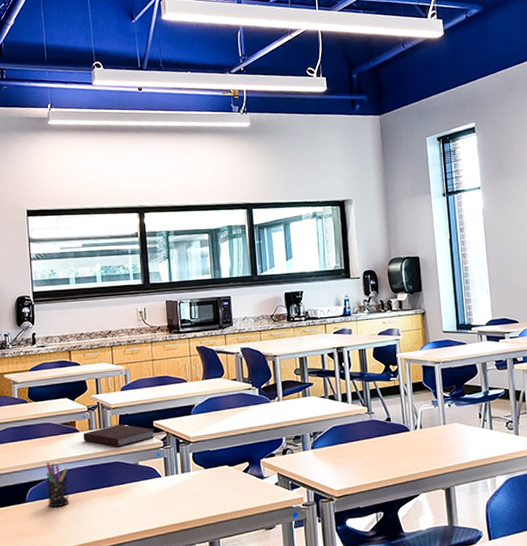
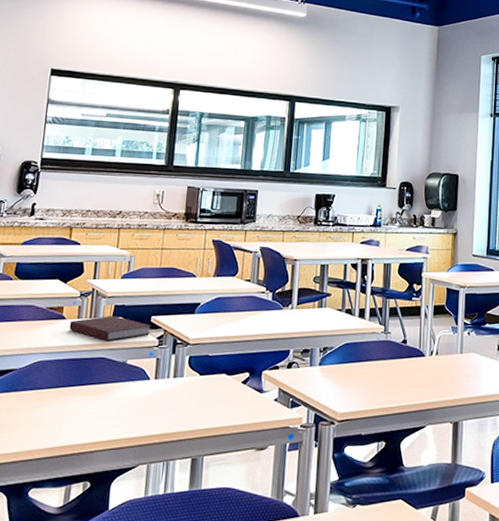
pen holder: present [45,462,69,508] -> none [15,349,46,403]

